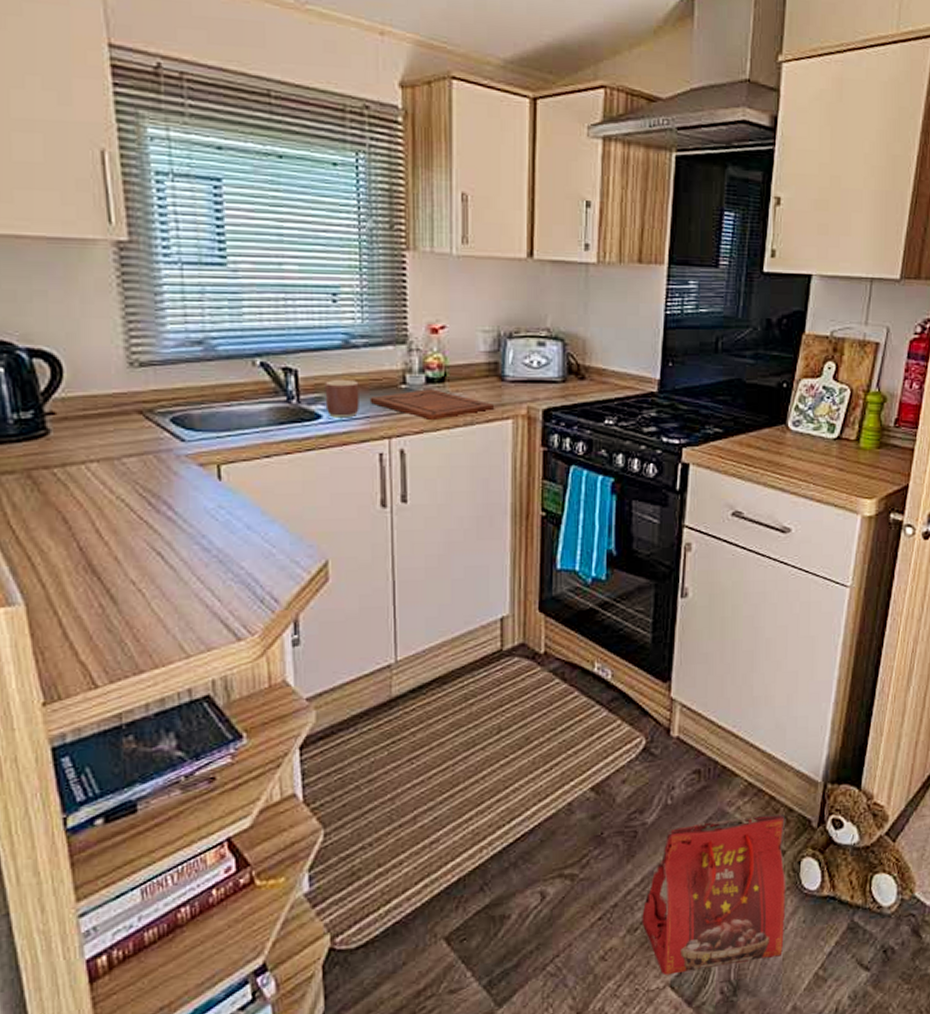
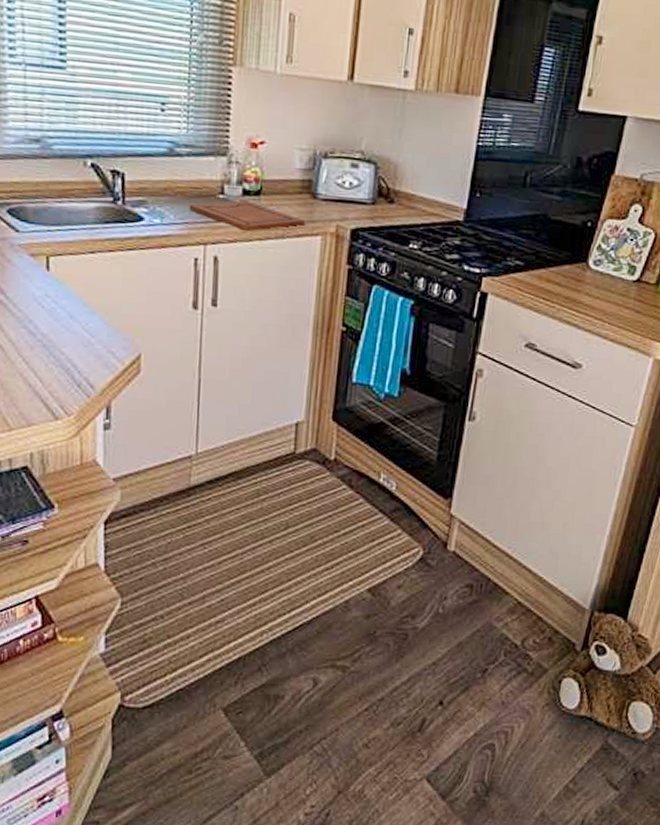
mug: present [325,379,359,418] -> none [148,185,180,222]
shopping bag: present [642,813,787,976] -> none [405,632,551,769]

